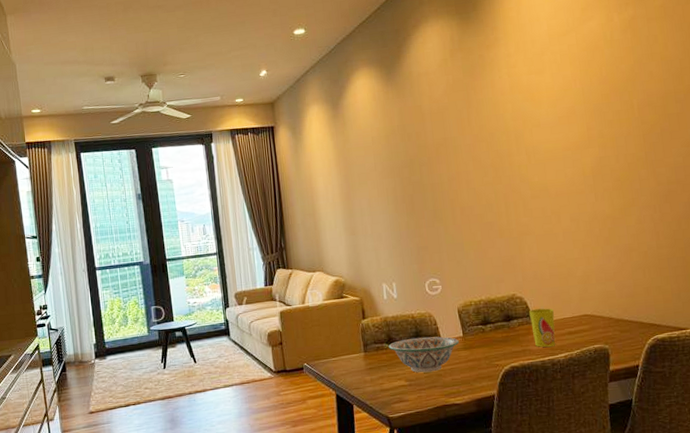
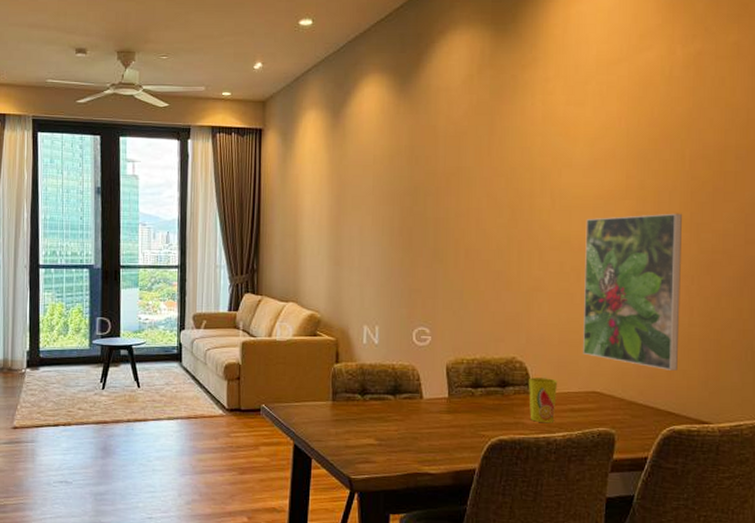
decorative bowl: present [388,336,459,373] -> none [361,392,443,434]
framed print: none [558,154,653,289] -> present [583,213,682,371]

